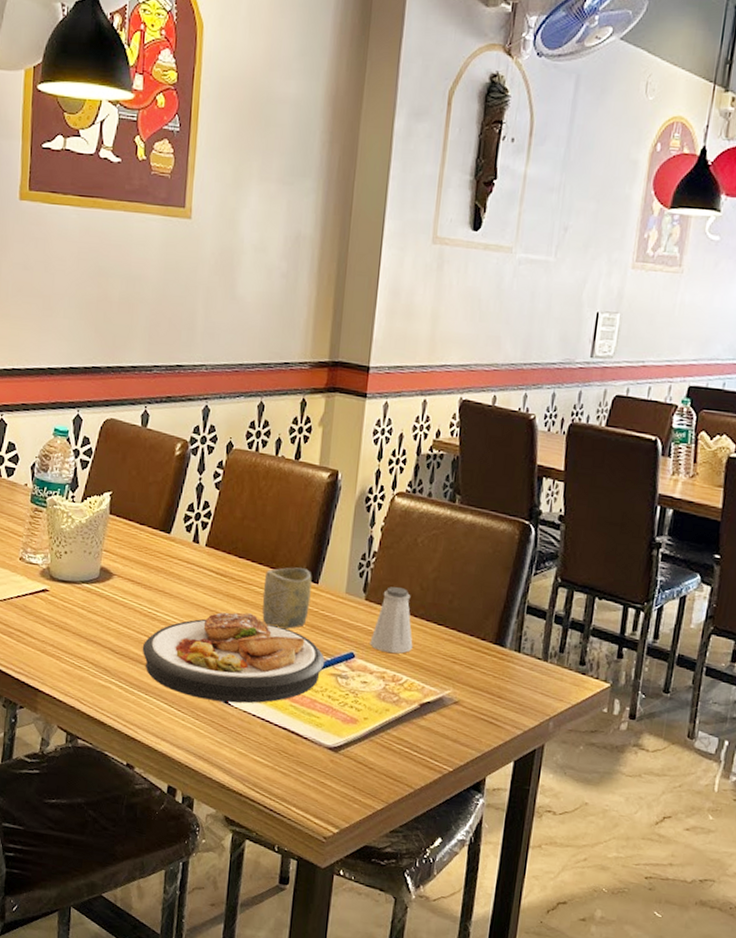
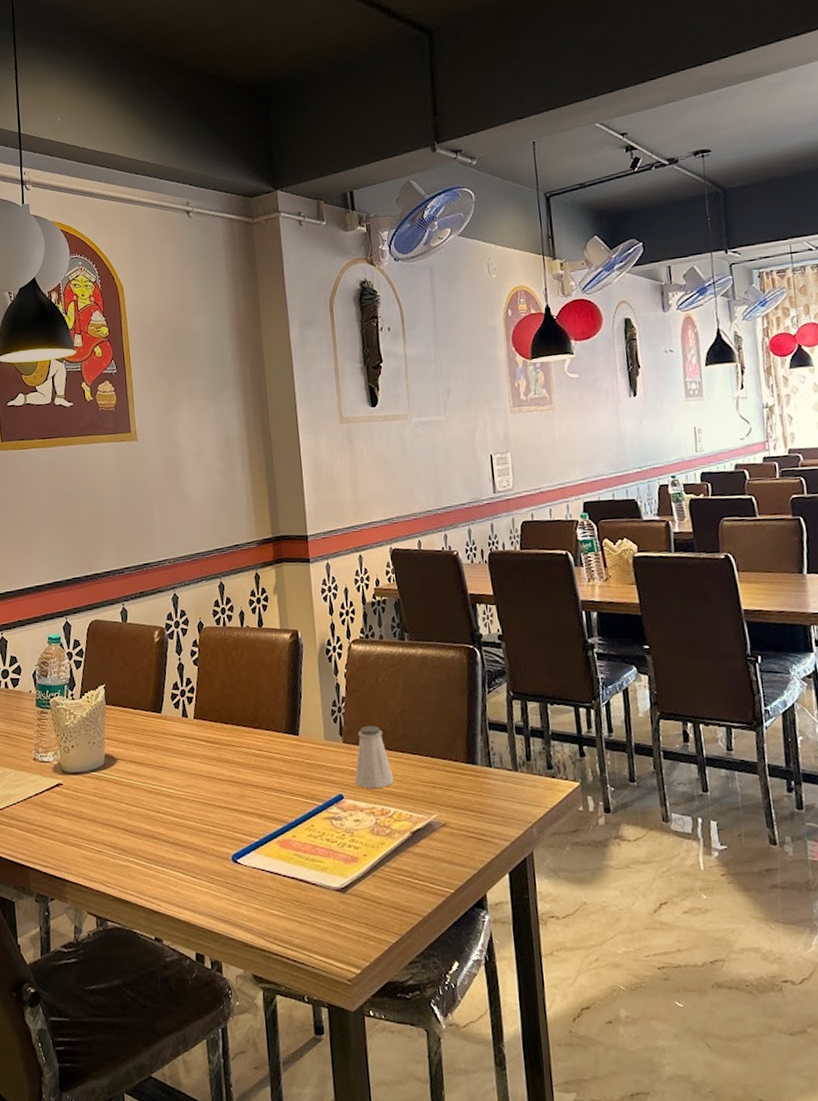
plate: present [142,612,325,704] -> none [152,774,318,863]
cup: present [262,567,312,630] -> none [250,723,295,784]

